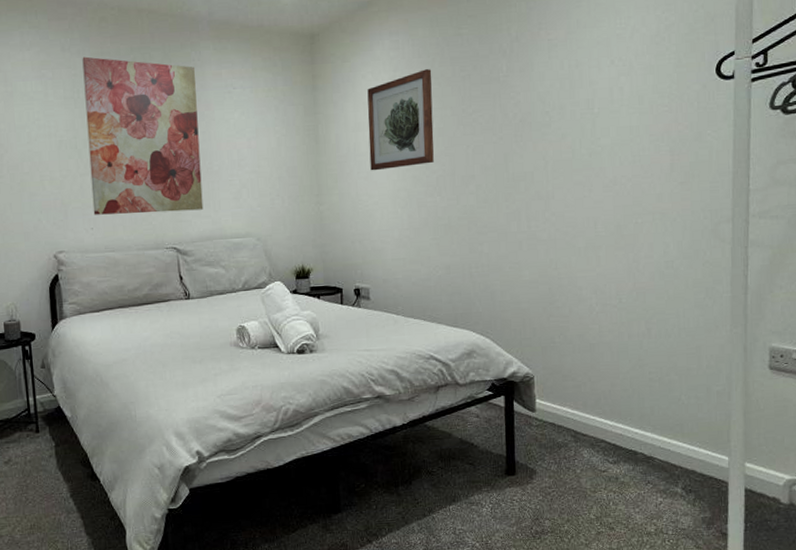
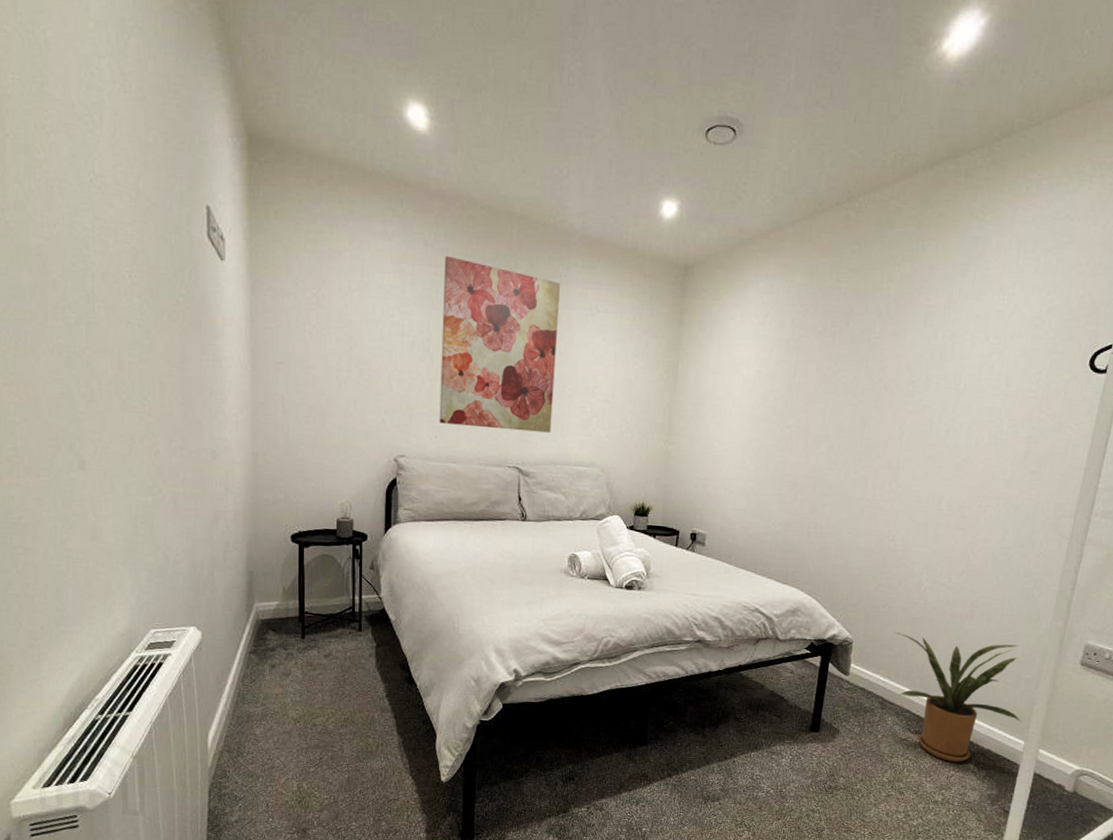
wall art: present [367,69,434,171] -> none [725,319,803,418]
house plant: none [575,358,721,488] -> present [895,632,1022,762]

